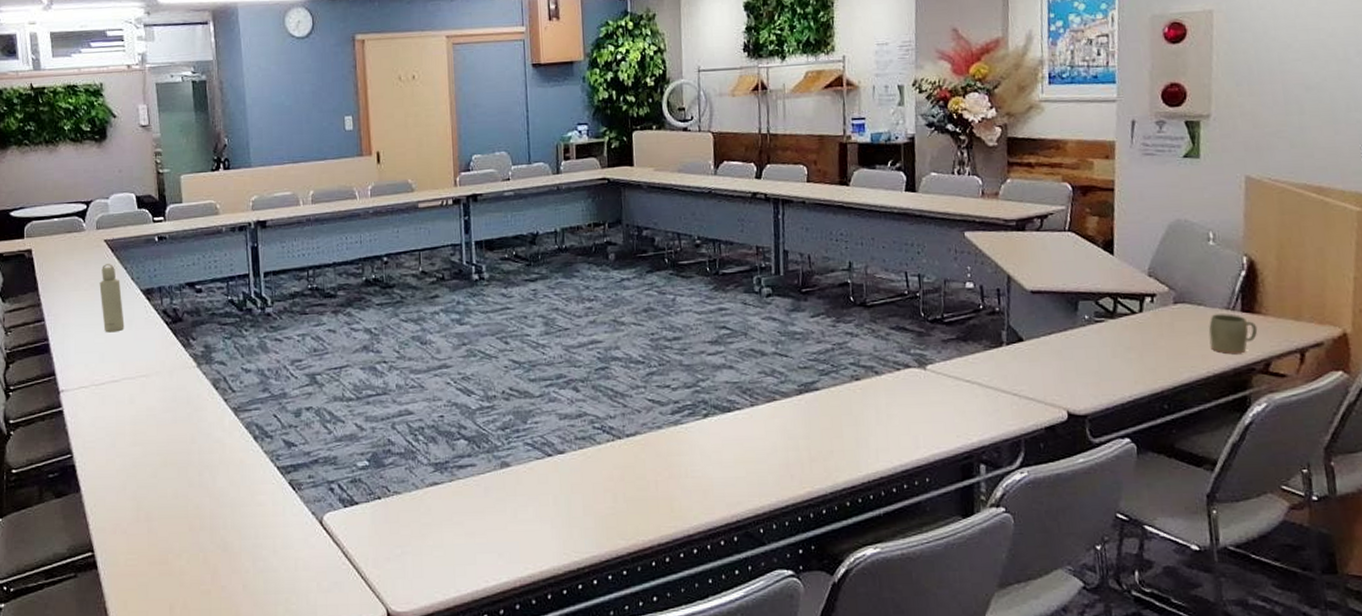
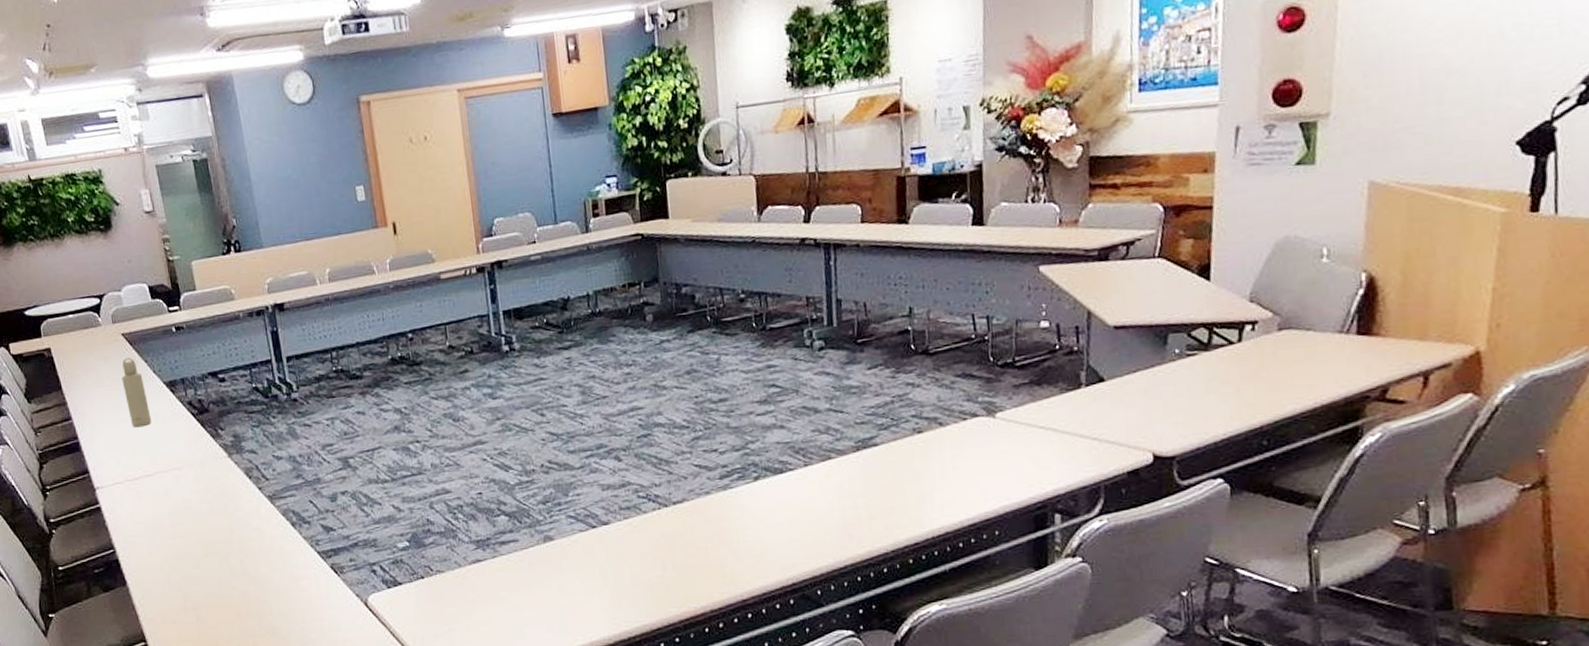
mug: present [1208,313,1258,353] -> none [1317,337,1375,382]

